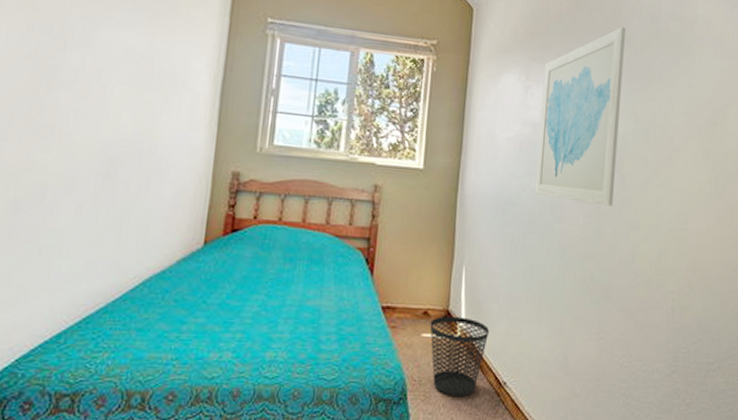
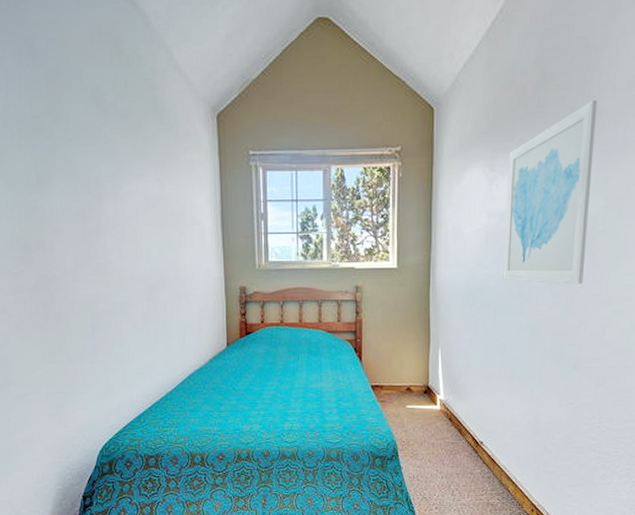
wastebasket: present [429,317,489,397] -> none [413,391,465,454]

